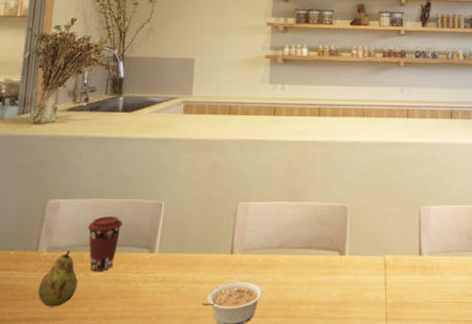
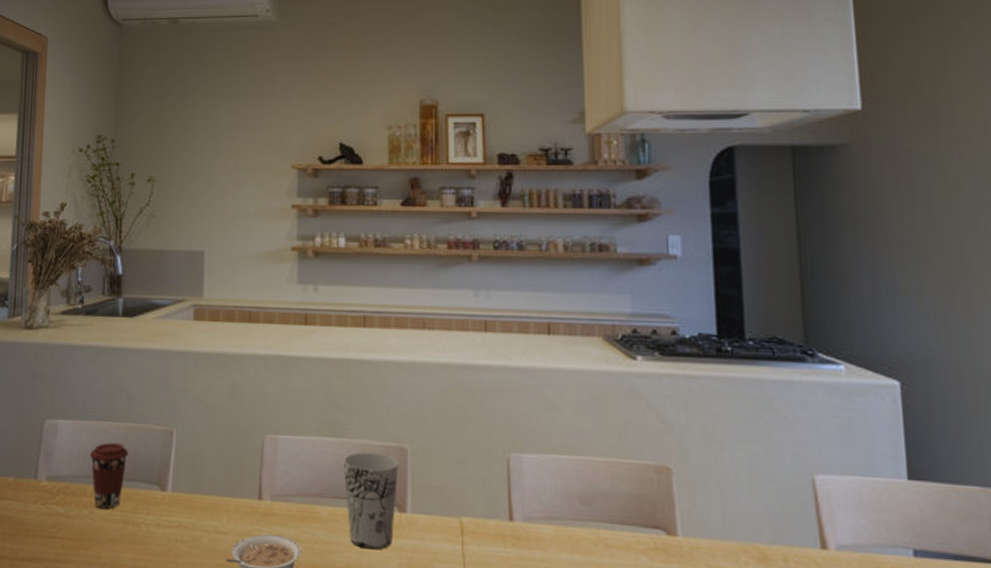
fruit: present [37,250,78,307] -> none [38,481,81,547]
cup: none [298,212,341,286] -> present [343,452,399,550]

